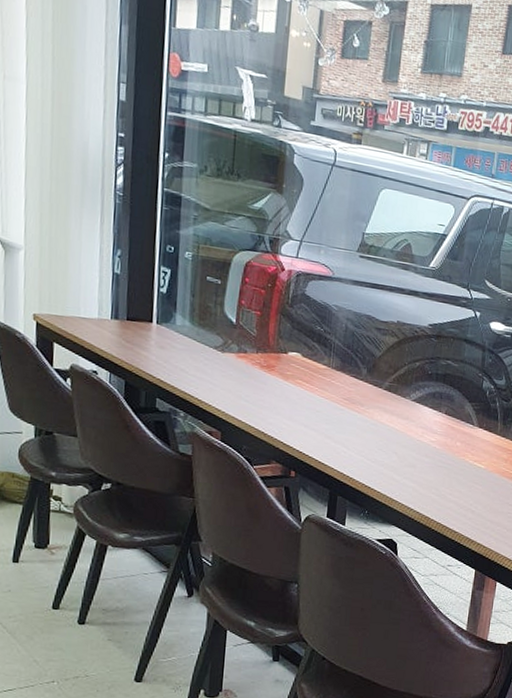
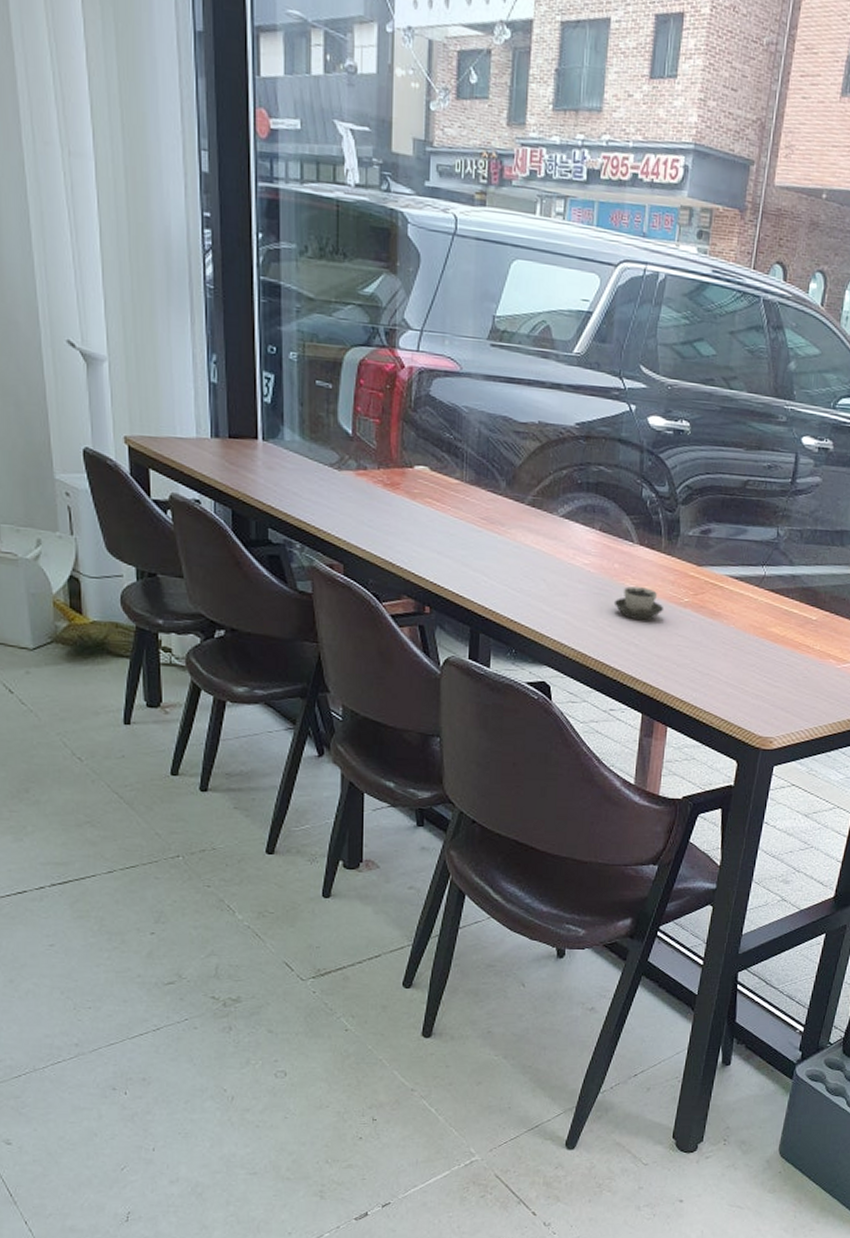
cup: none [455,462,498,492] -> present [613,586,664,621]

